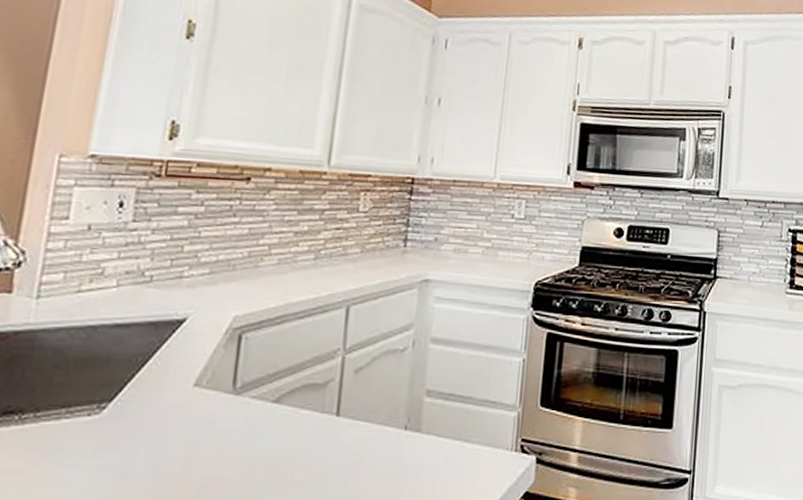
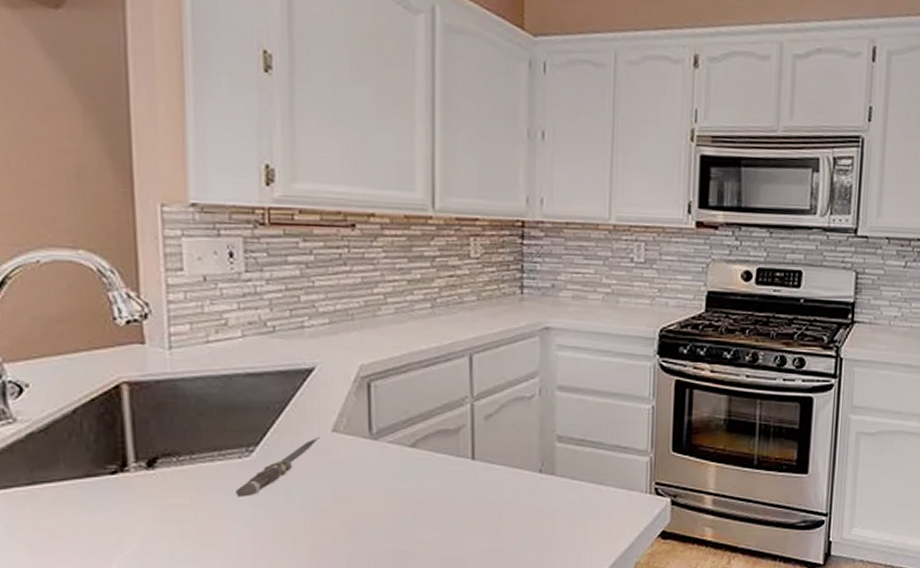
knife: none [77,392,179,460] -> present [236,437,320,497]

